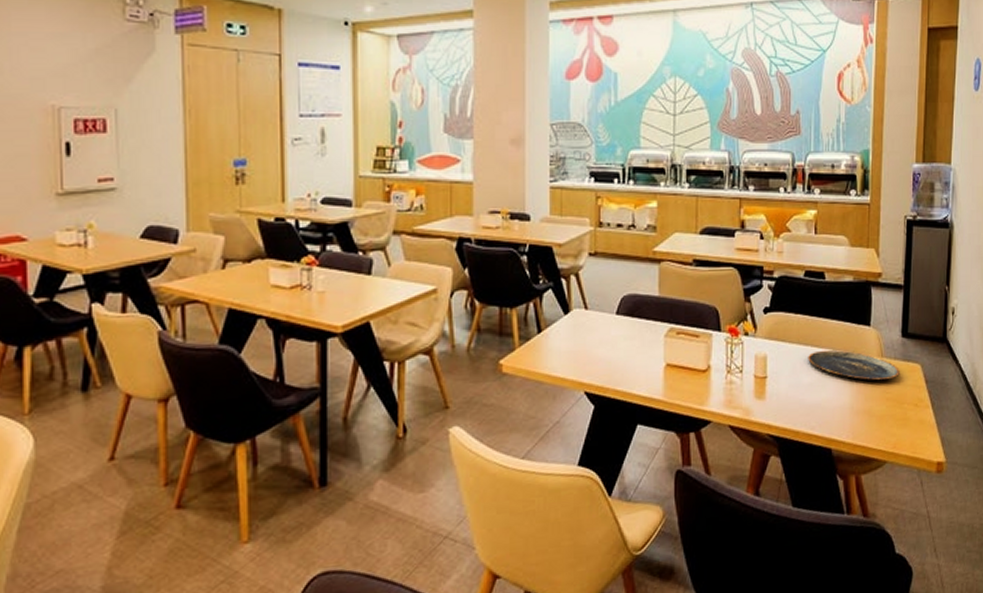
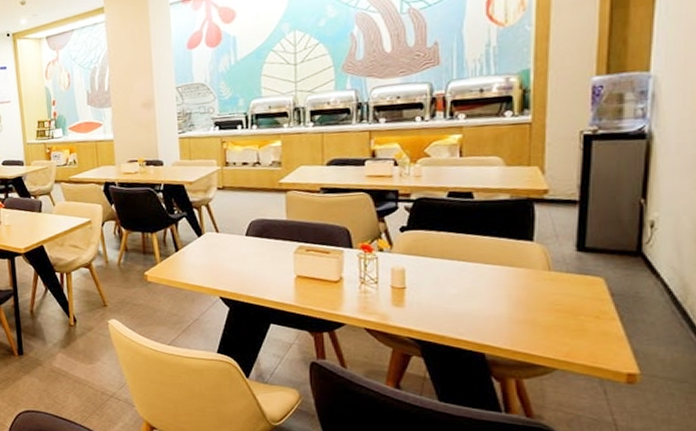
plate: present [808,350,900,381] -> none [454,264,574,293]

